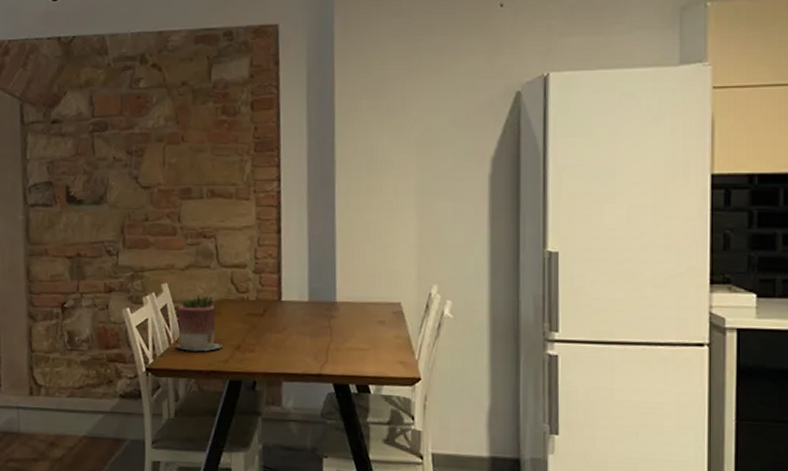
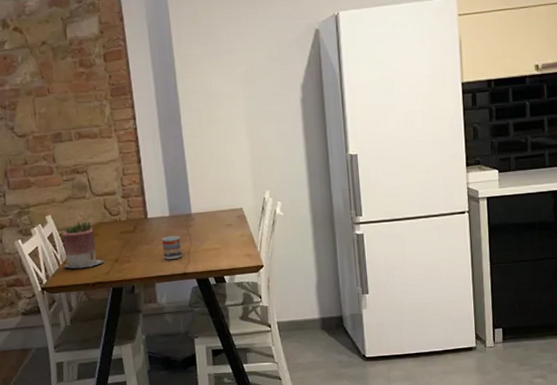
cup: none [296,326,320,355] -> present [162,235,183,260]

